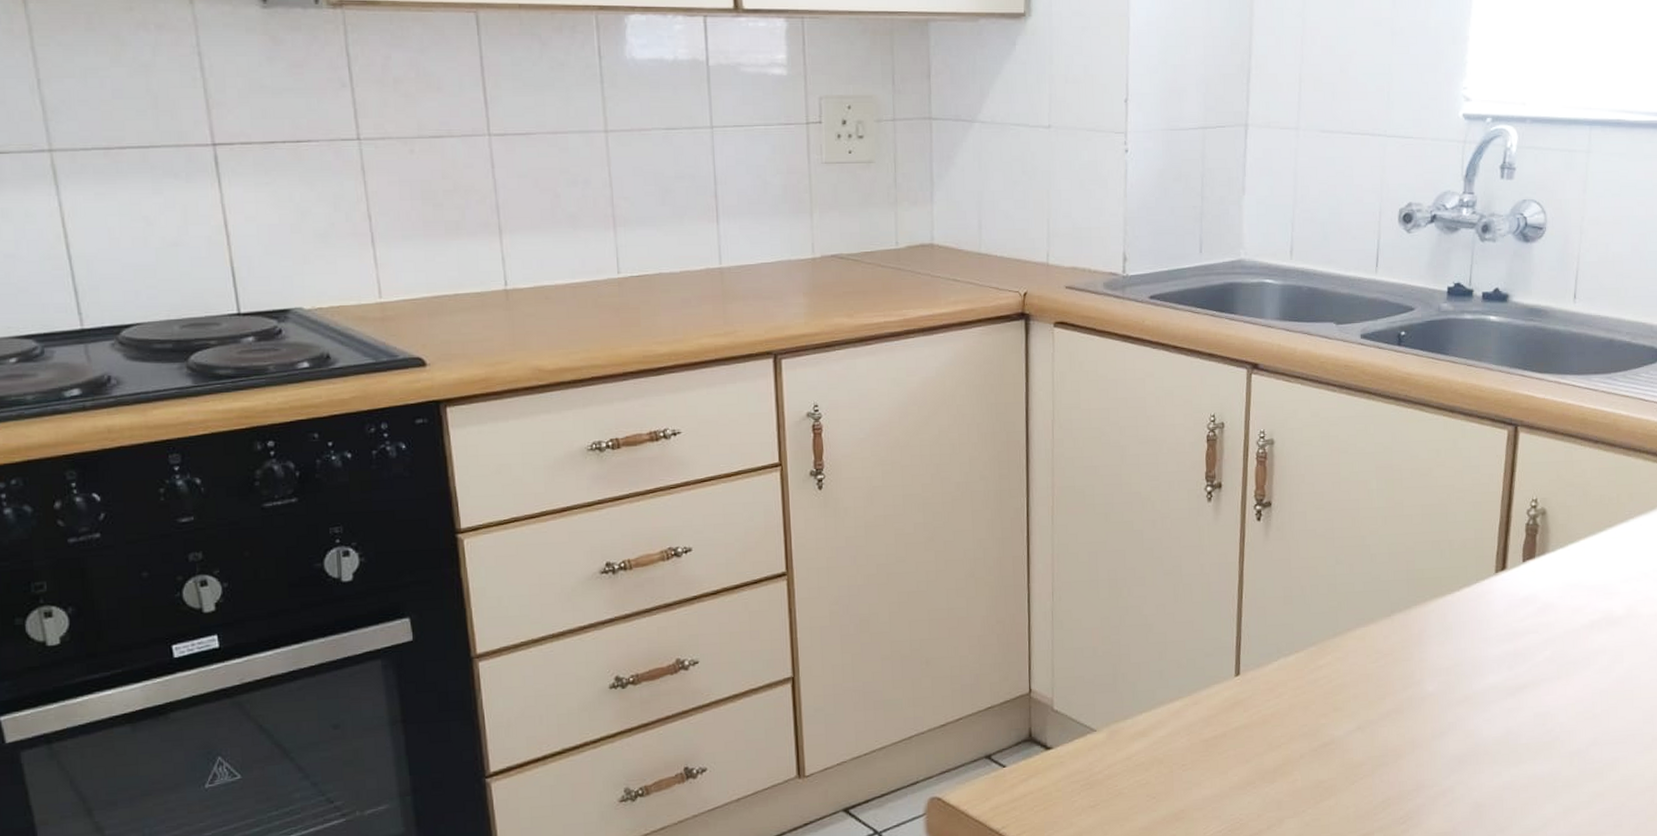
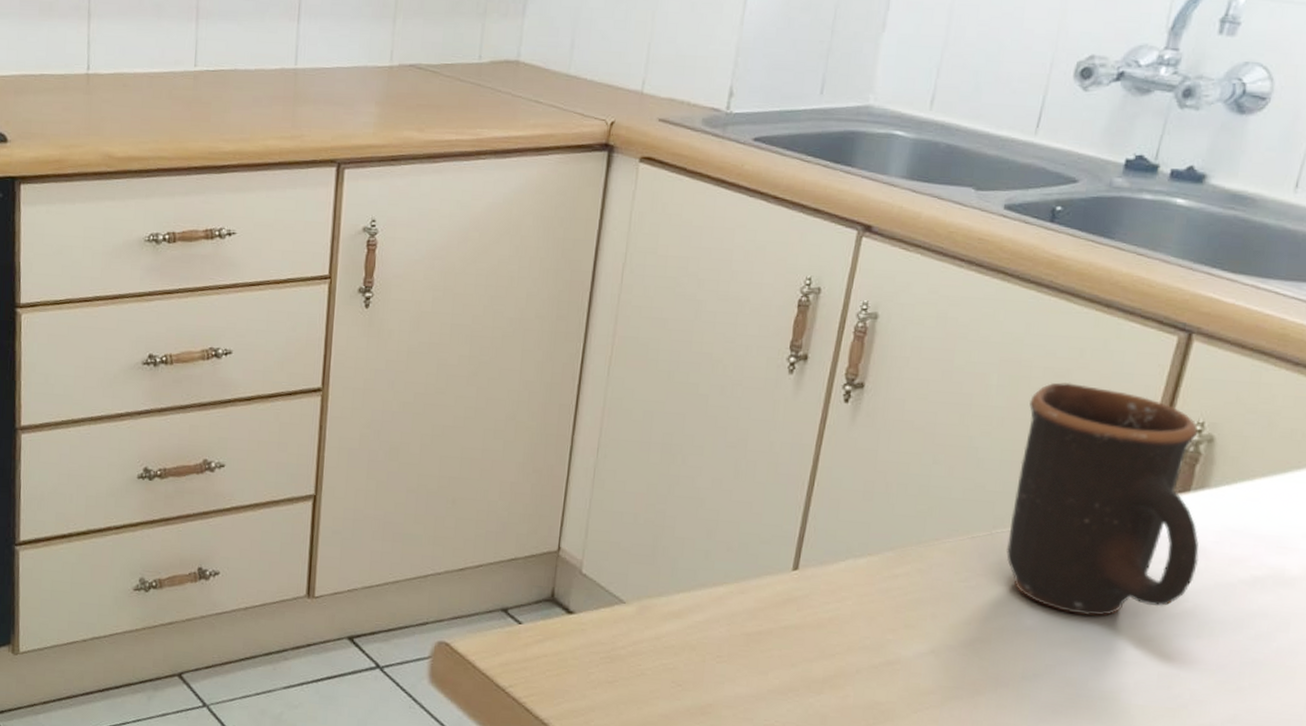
mug: none [1404,479,1549,676] -> present [1006,382,1199,616]

